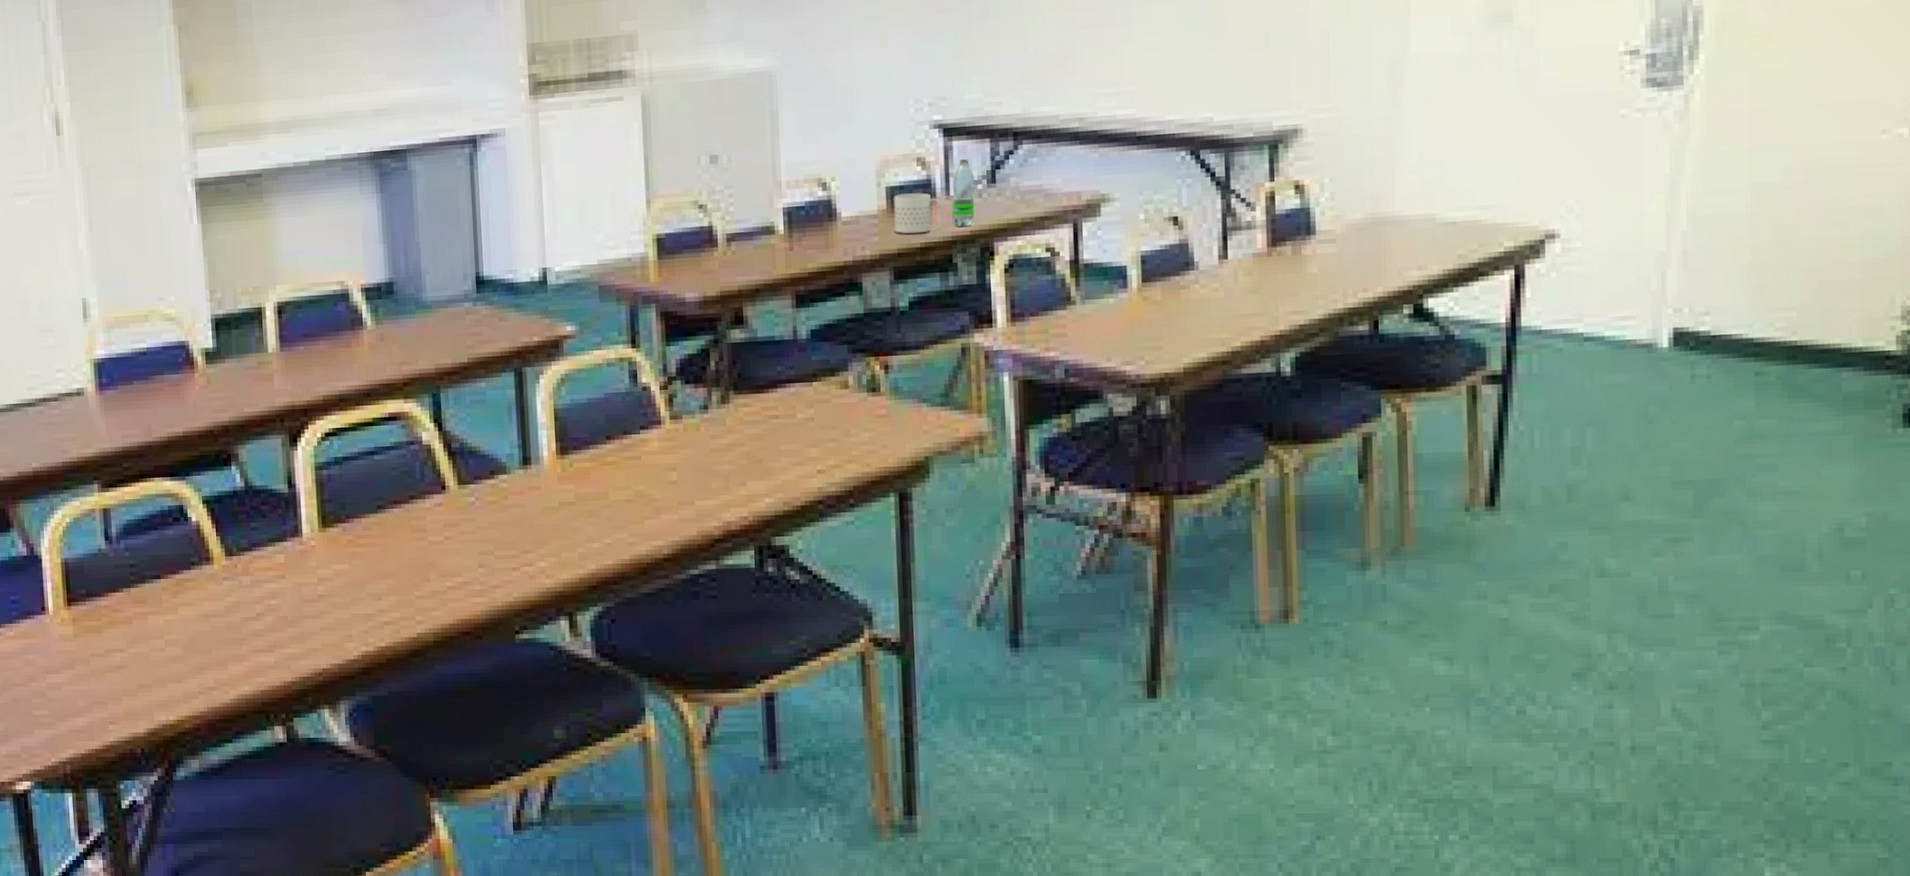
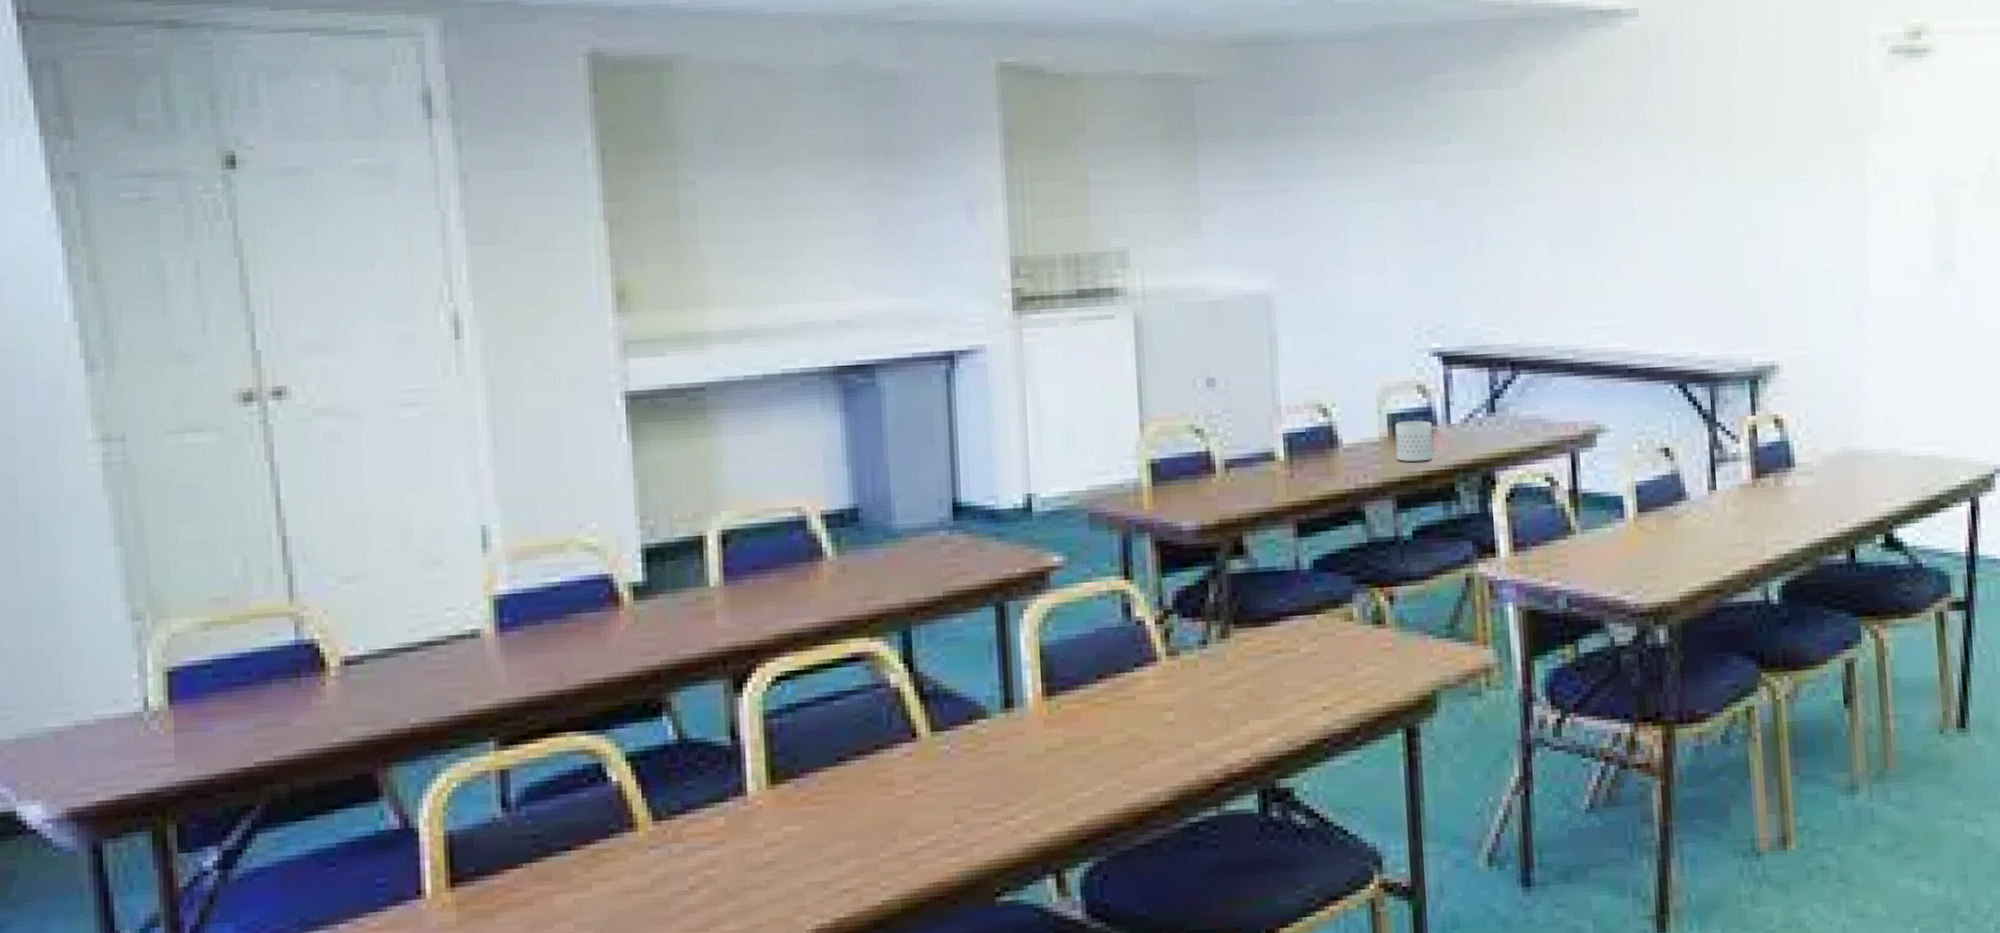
bottle: present [952,159,975,227] -> none [1452,388,1476,456]

